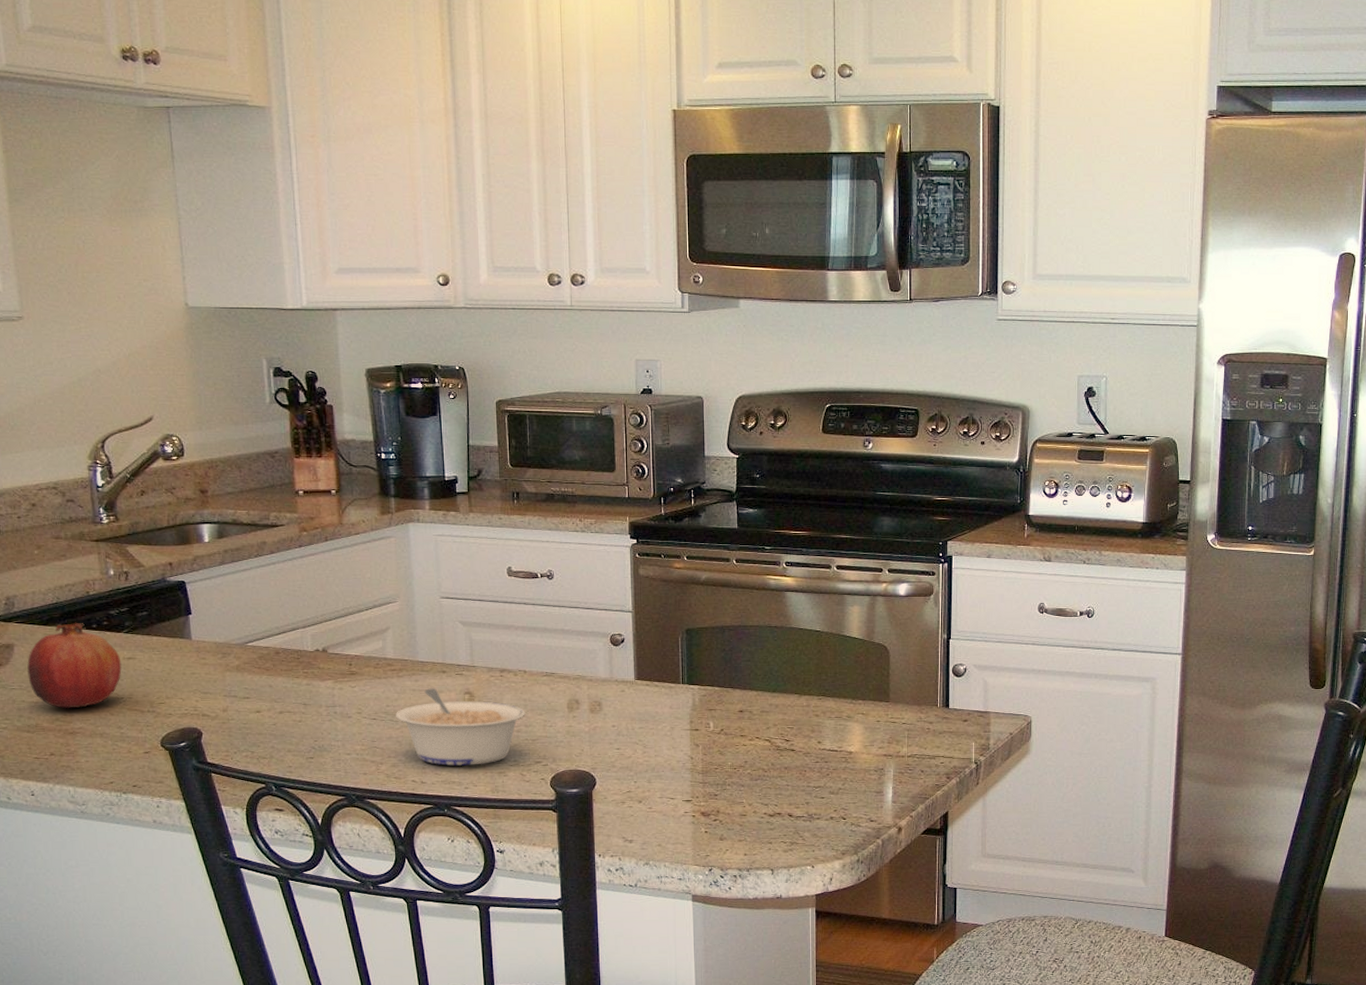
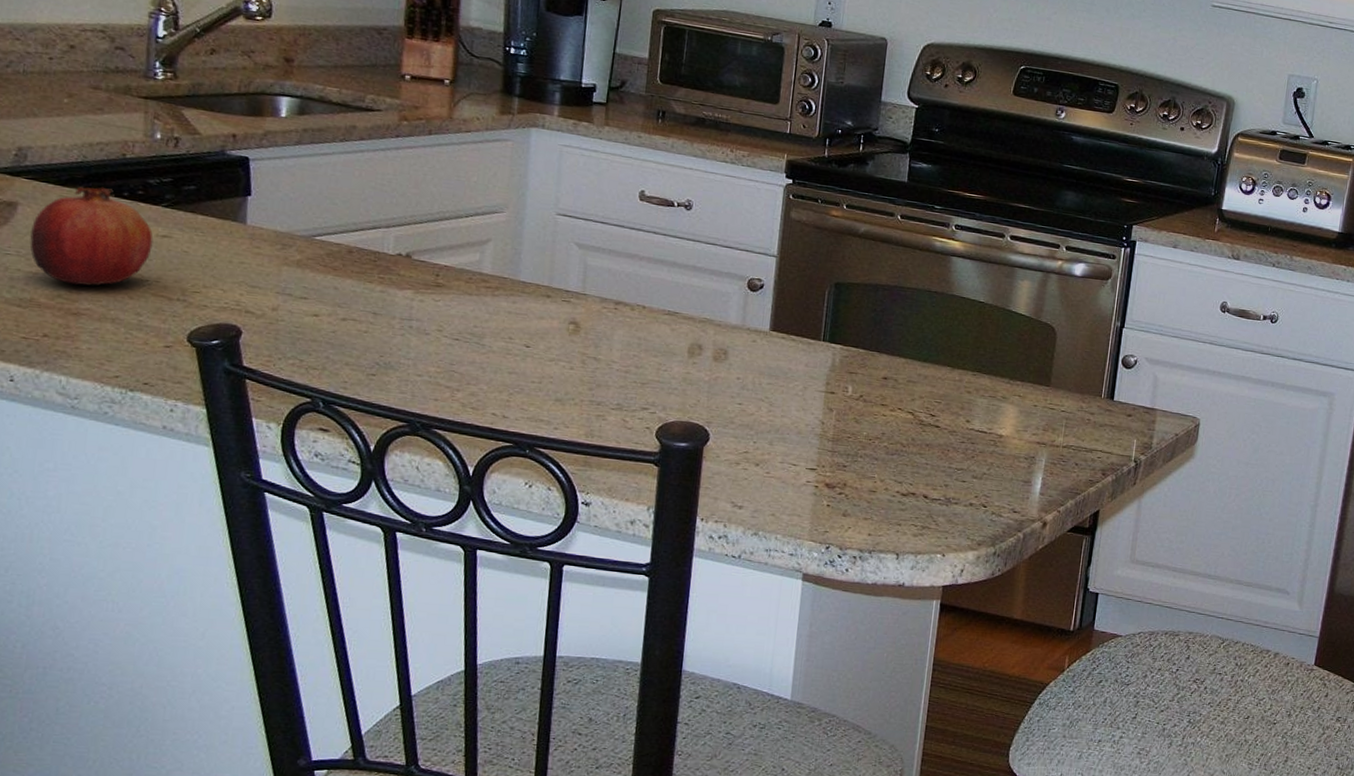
legume: present [396,688,525,766] -> none [483,312,638,404]

